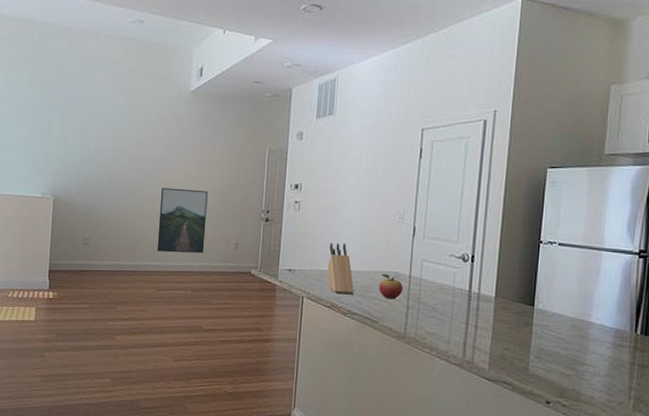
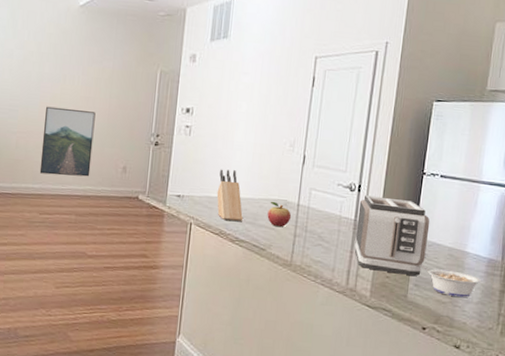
toaster: none [470,265,550,347] -> present [354,195,430,276]
legume: none [539,335,608,370] -> present [418,264,481,297]

